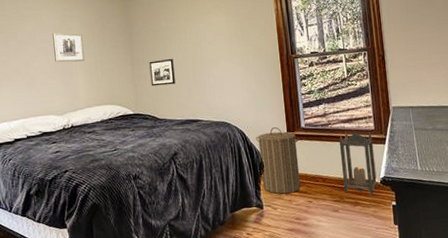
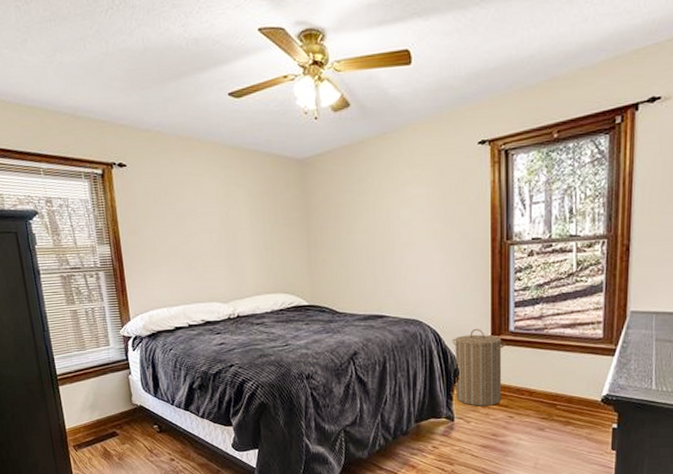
wall art: present [52,33,85,62] -> none [216,205,253,242]
picture frame: present [149,58,176,87] -> none [328,240,359,274]
lantern: present [339,131,377,198] -> none [554,338,599,418]

